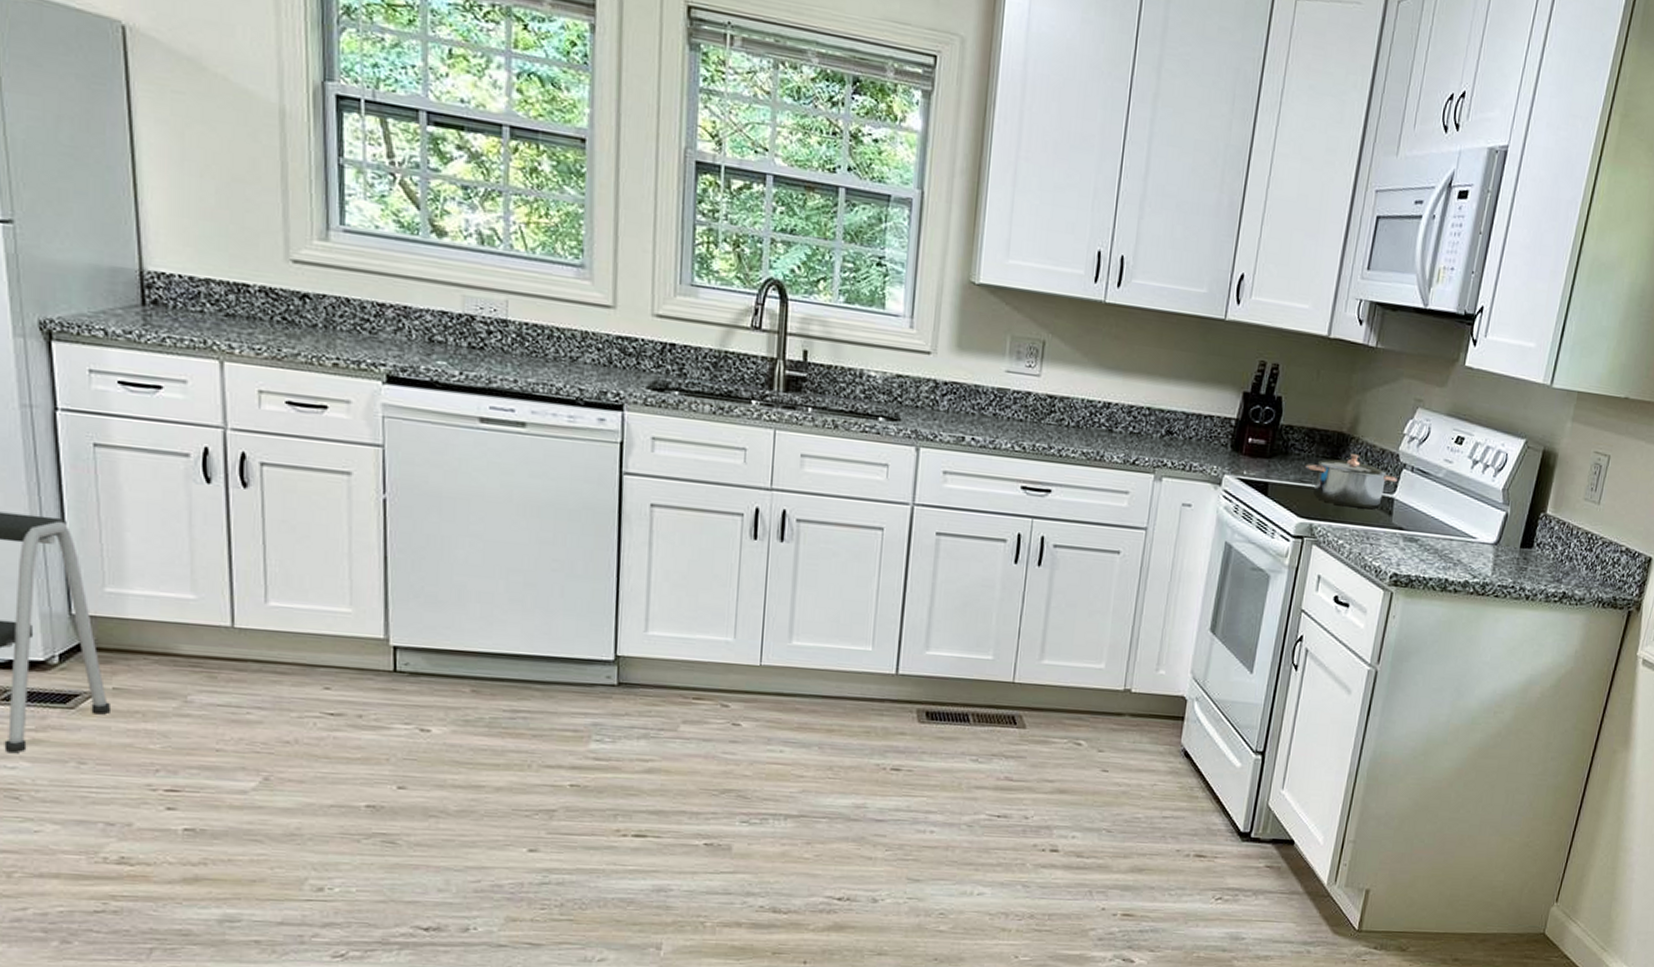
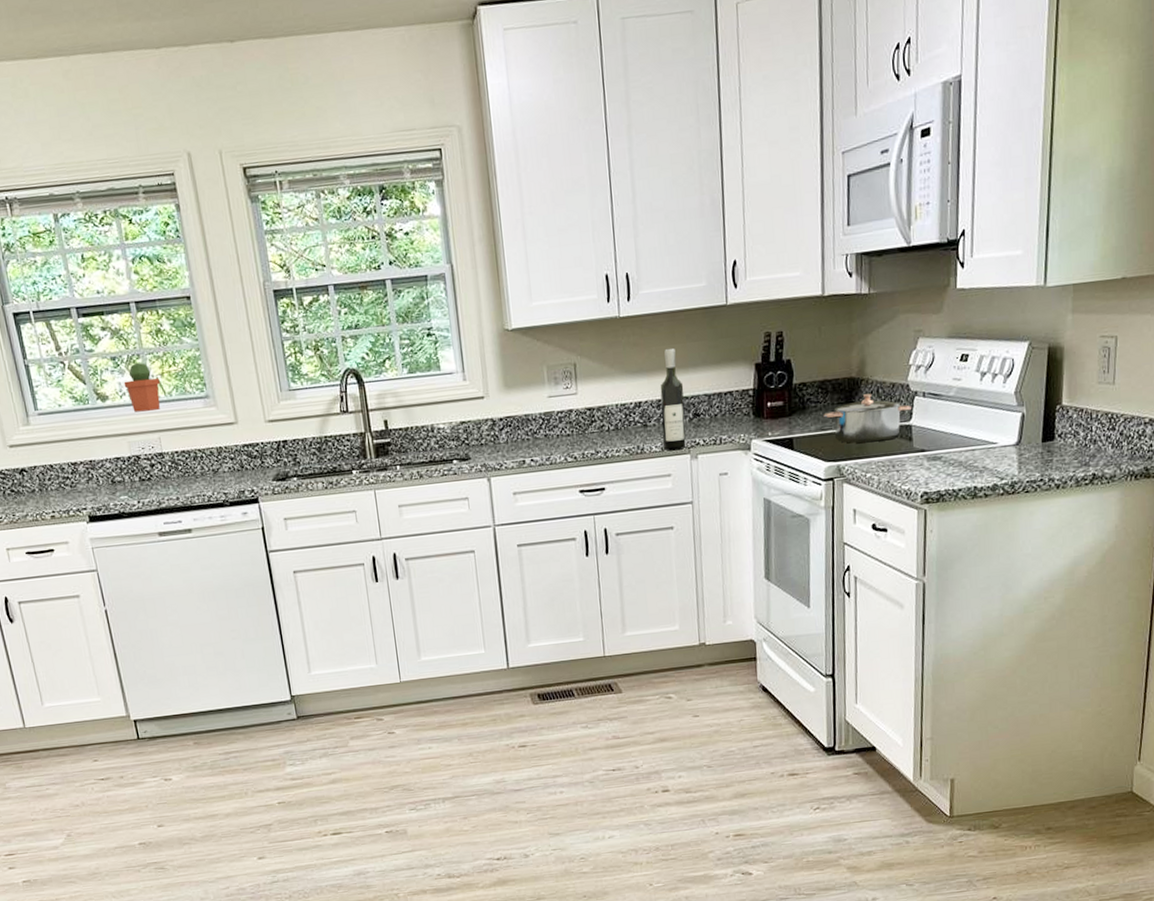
succulent plant: none [472,201,523,266] -> present [123,362,161,412]
bottle: none [1125,350,1162,466] -> present [660,348,686,450]

